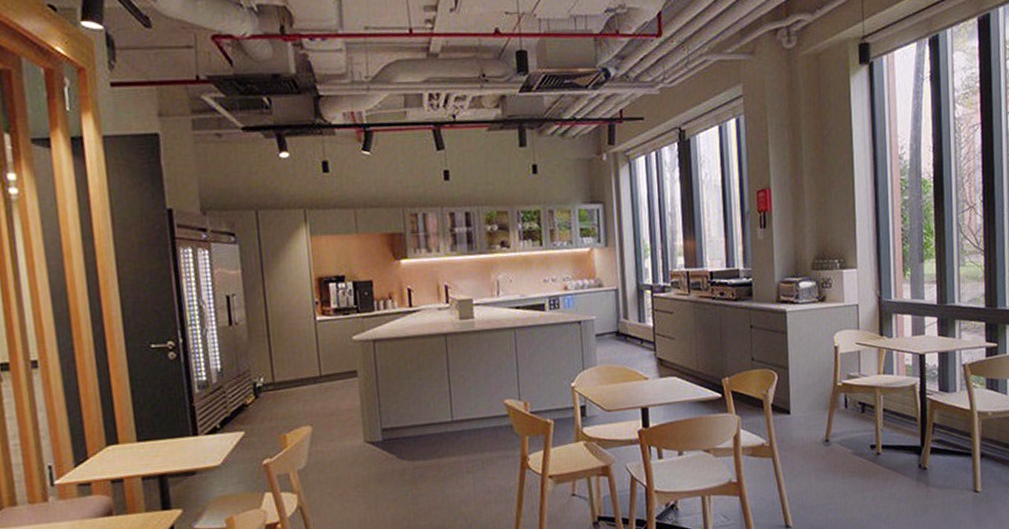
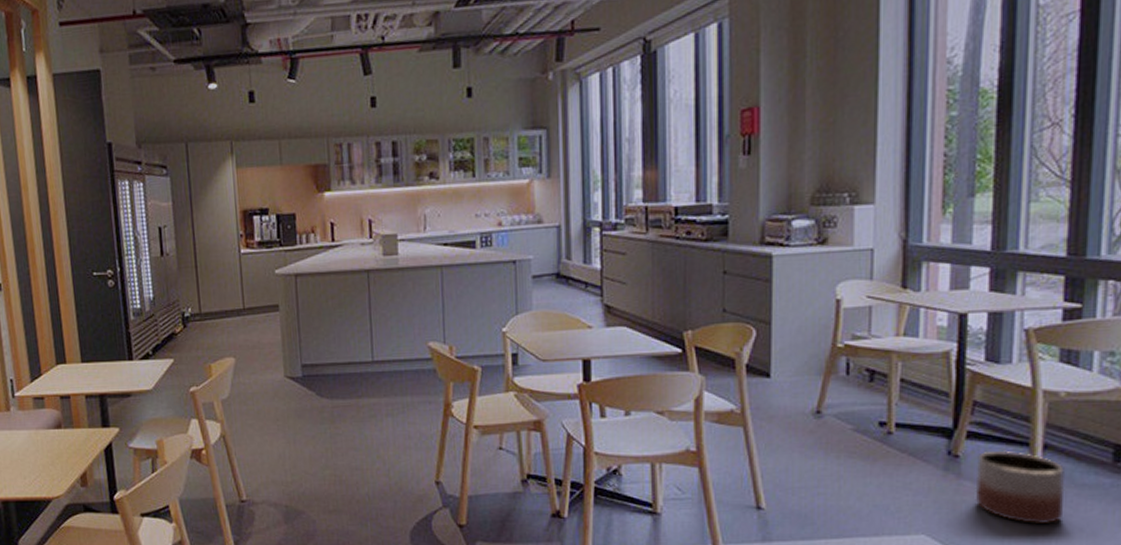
planter: none [939,460,997,518] -> present [975,450,1065,524]

